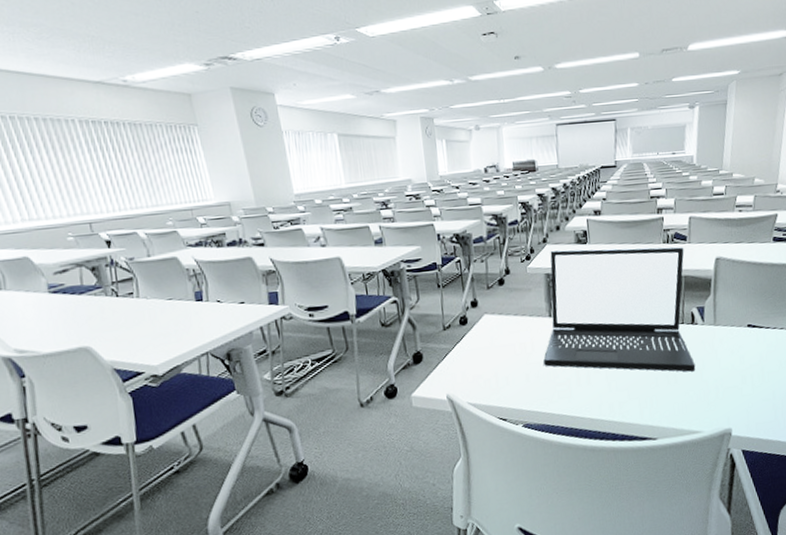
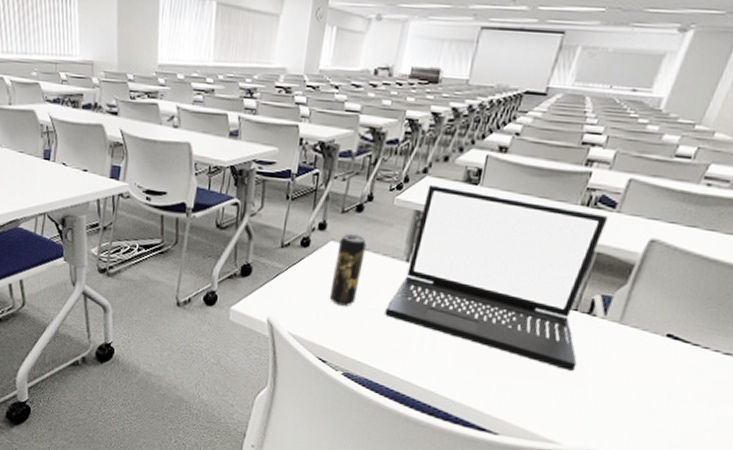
beverage can: none [492,304,517,368] -> present [329,234,367,306]

